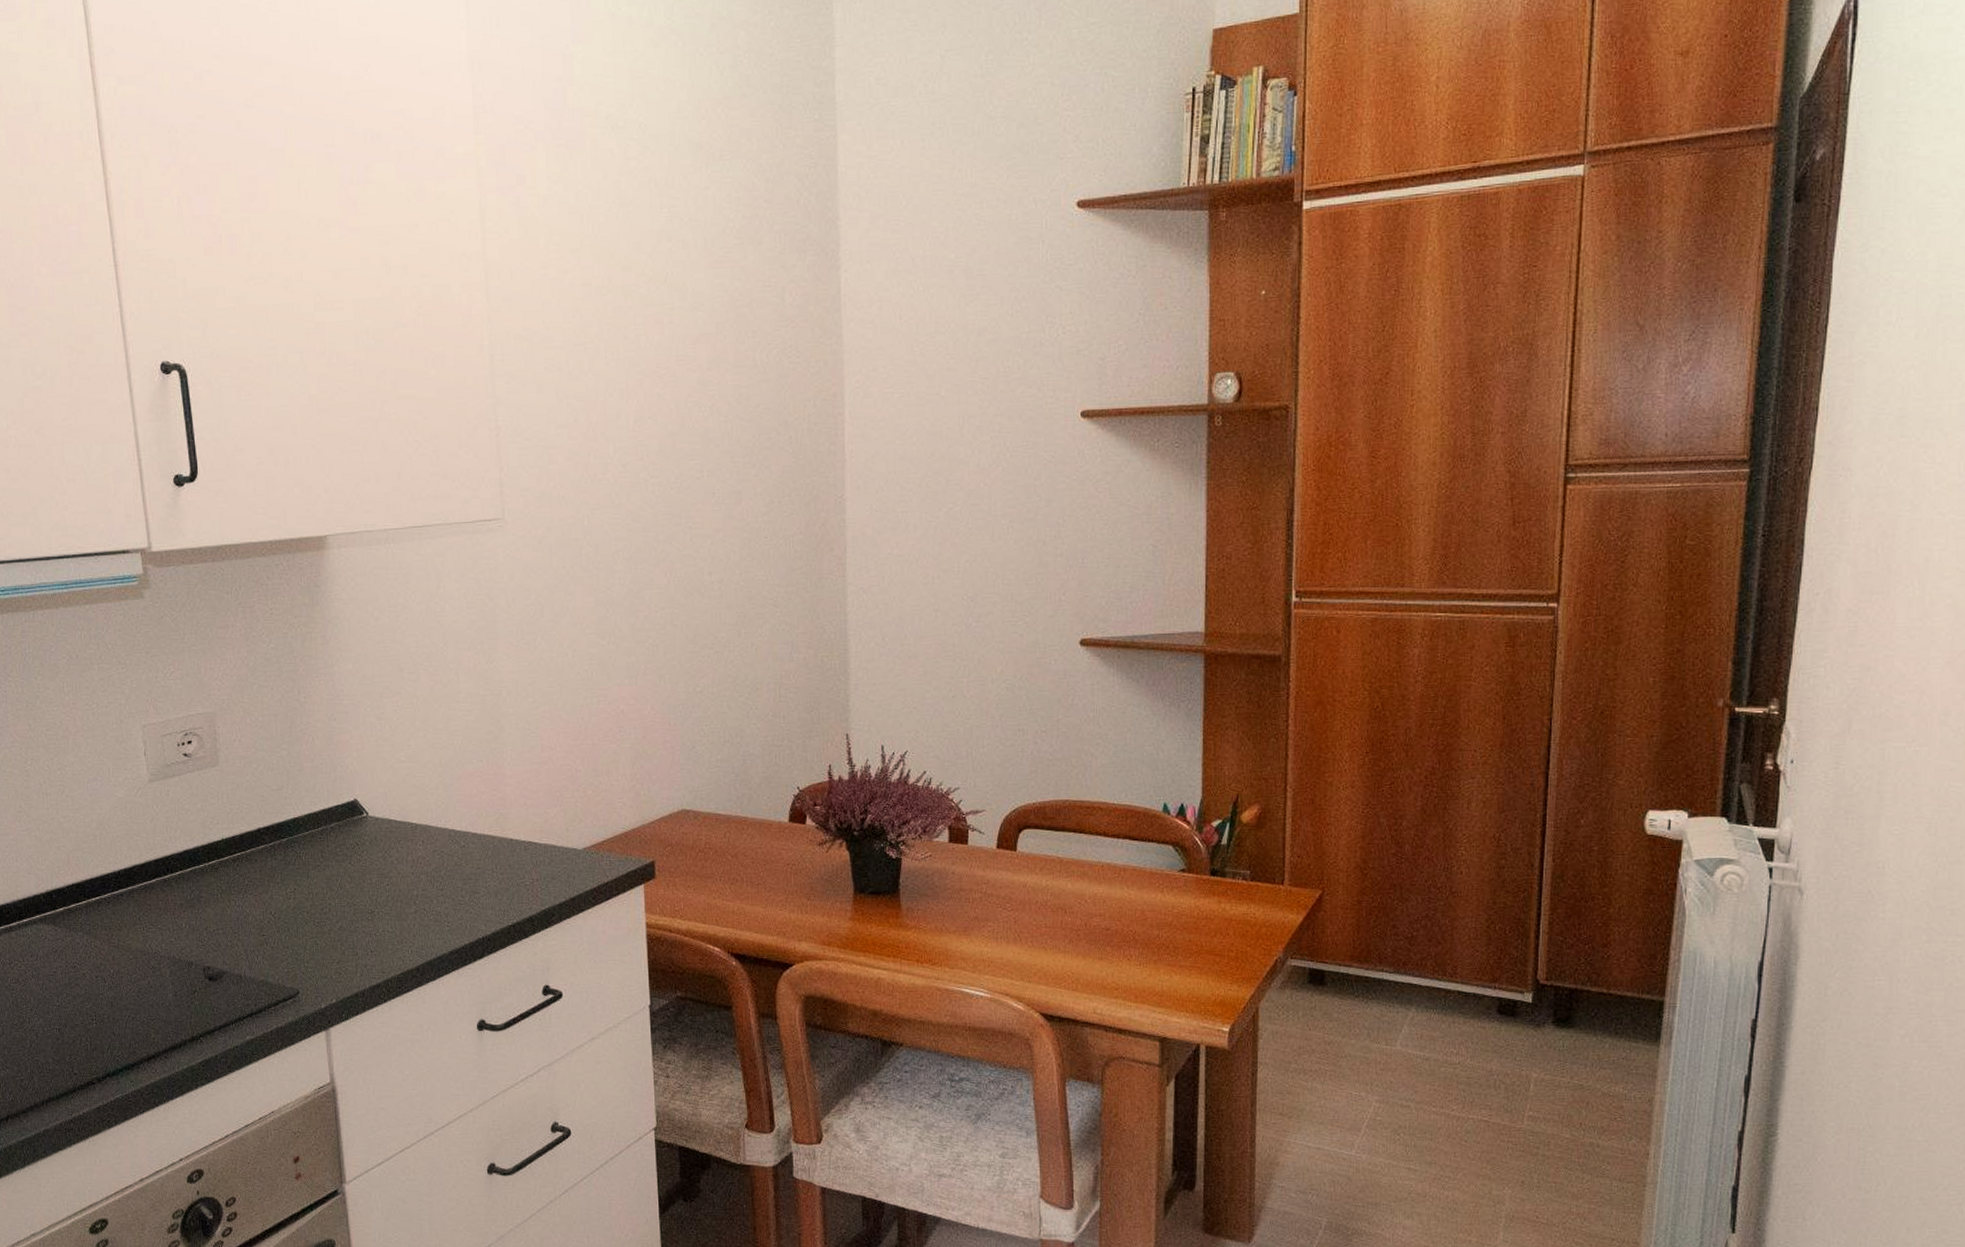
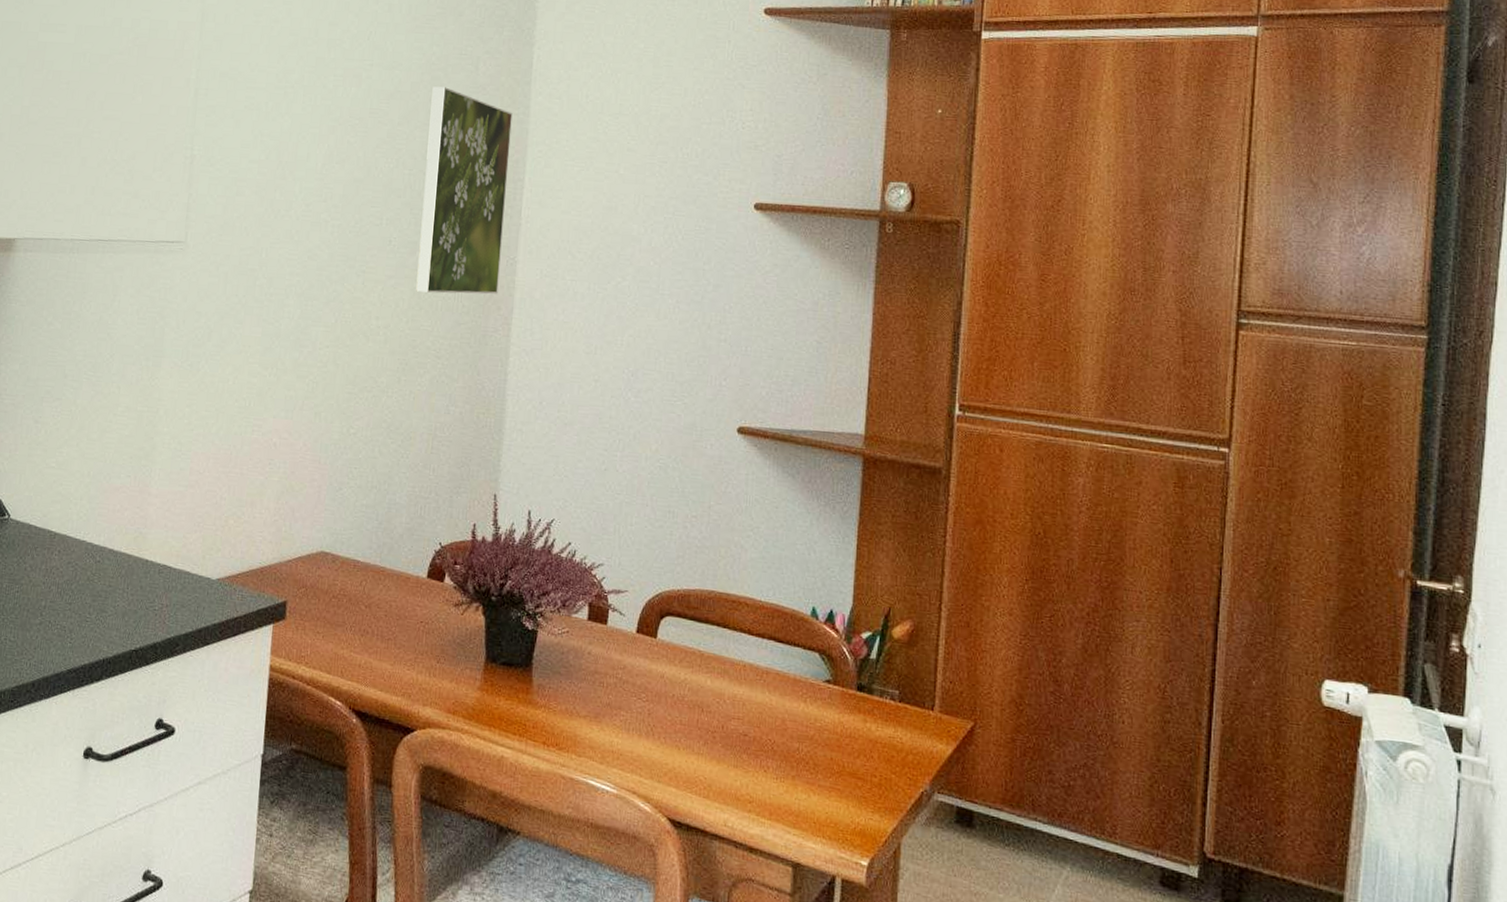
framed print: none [739,324,829,542] -> present [416,86,513,294]

